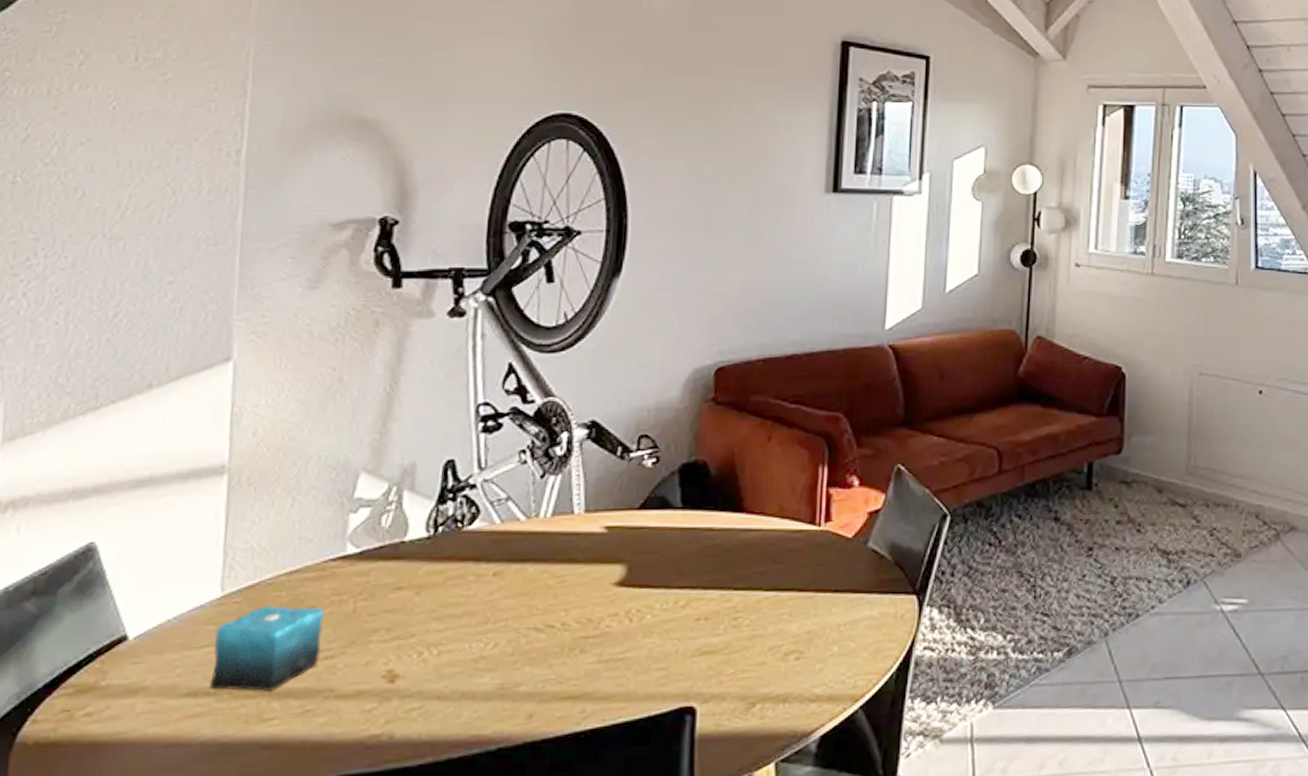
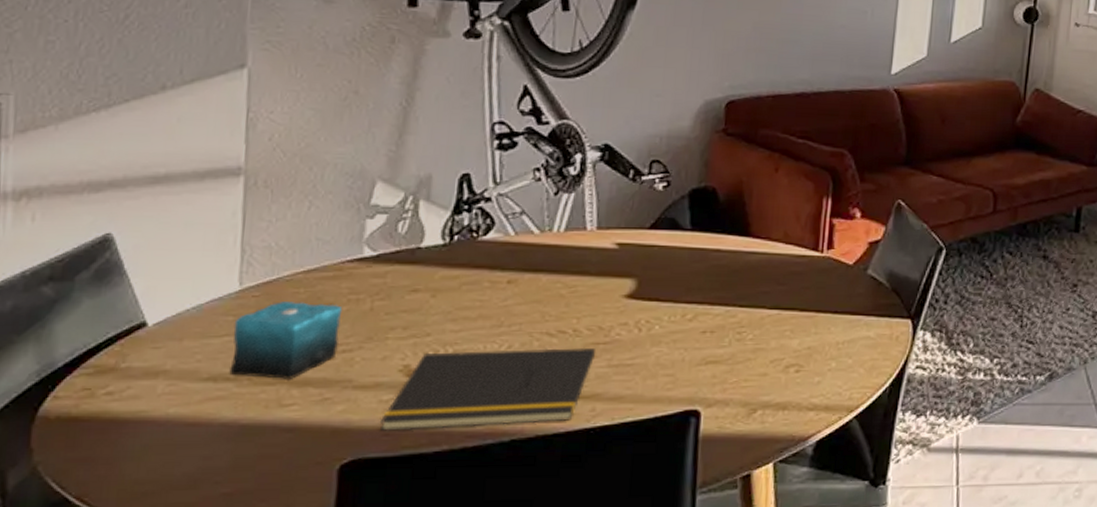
notepad: none [362,642,585,744] -> present [379,347,595,431]

